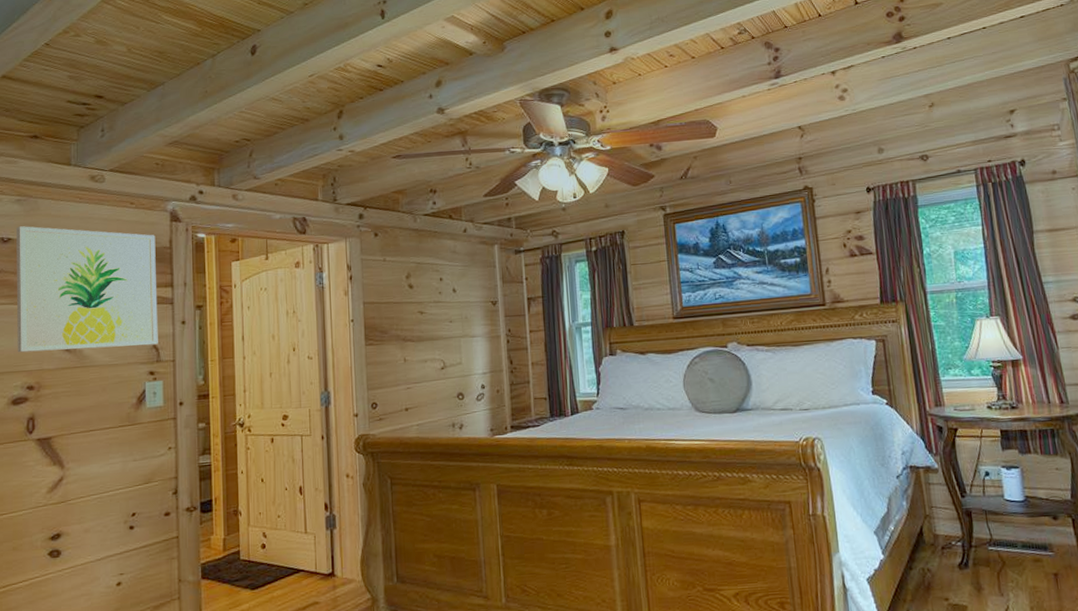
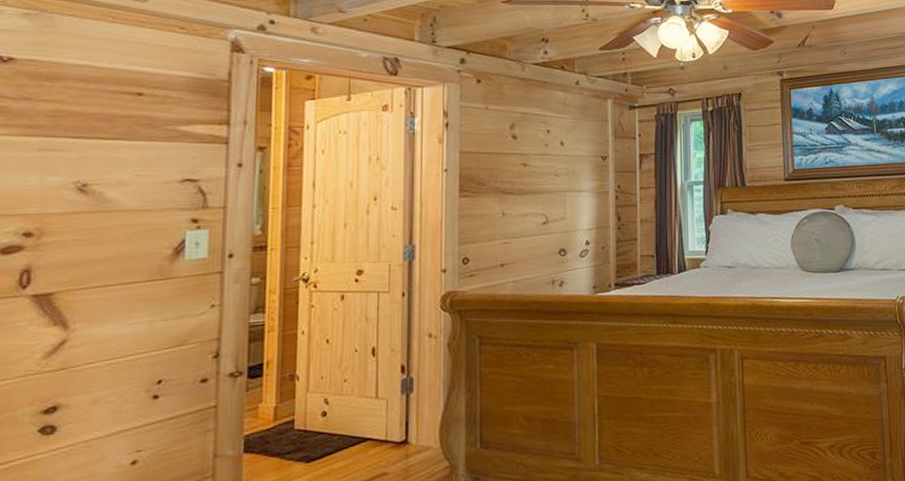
wall art: present [16,226,158,353] -> none [12,45,210,193]

